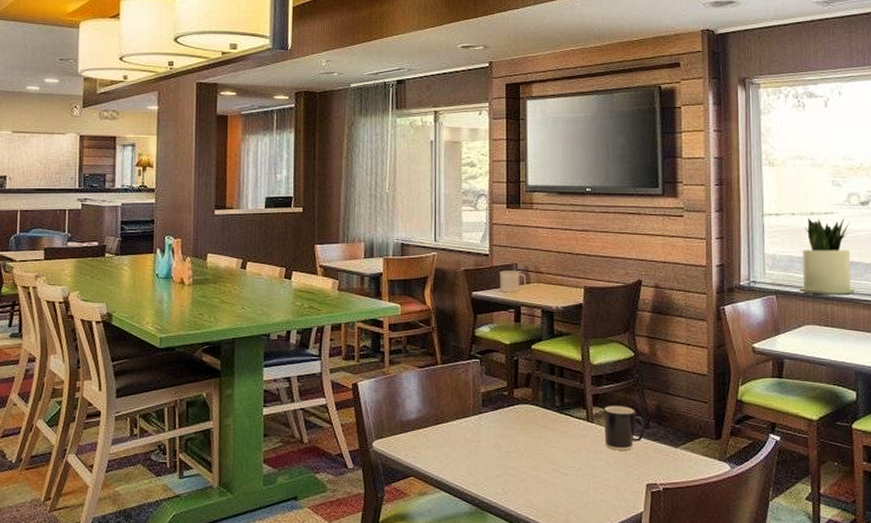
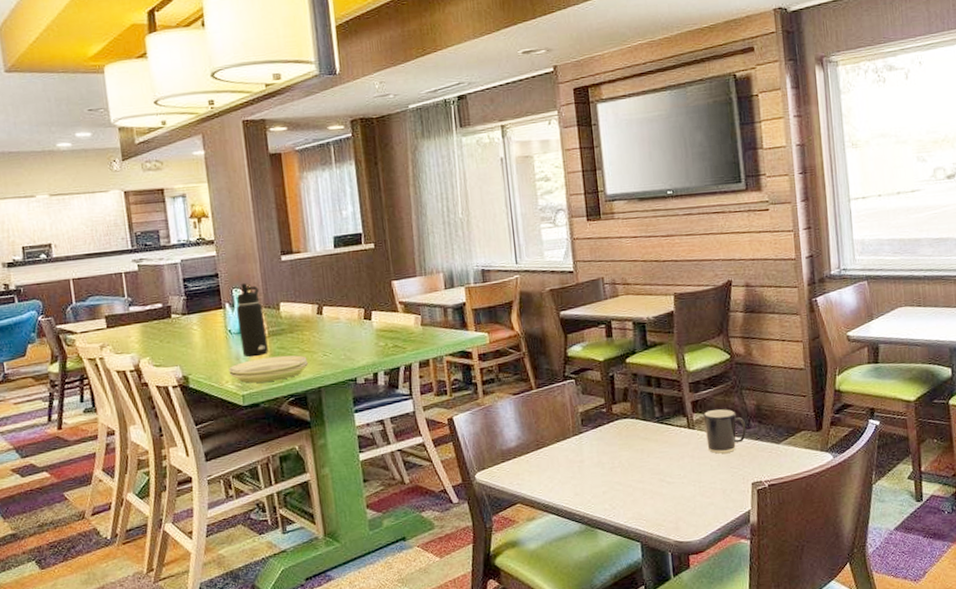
plate: none [150,304,227,327] -> present [228,355,309,384]
water bottle: none [165,231,191,301] -> present [236,282,268,357]
mug: present [500,270,527,293] -> none [586,285,615,309]
planter: present [799,217,856,294] -> none [890,193,946,276]

